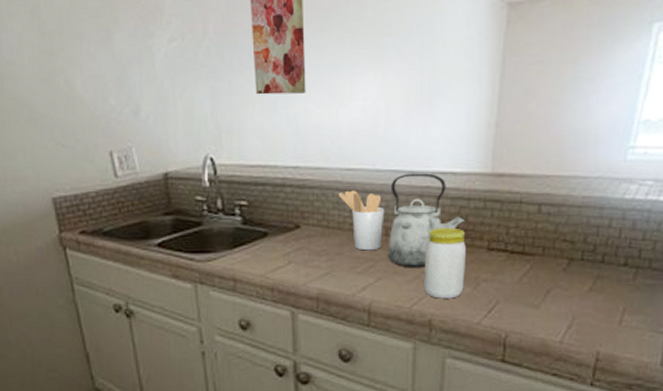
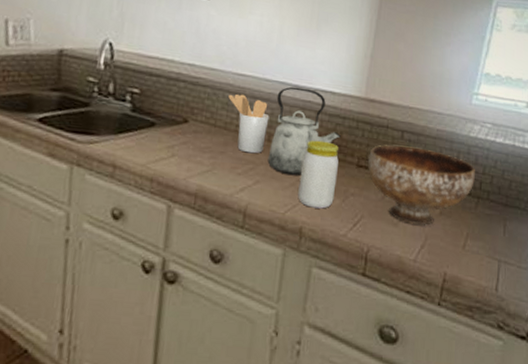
bowl: none [501,220,633,304] -> present [368,144,475,226]

